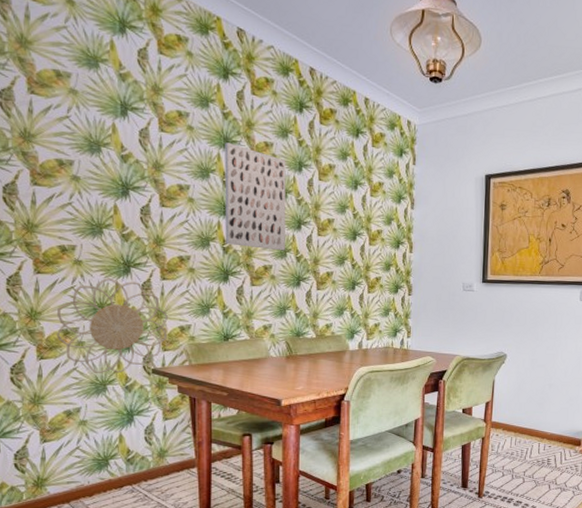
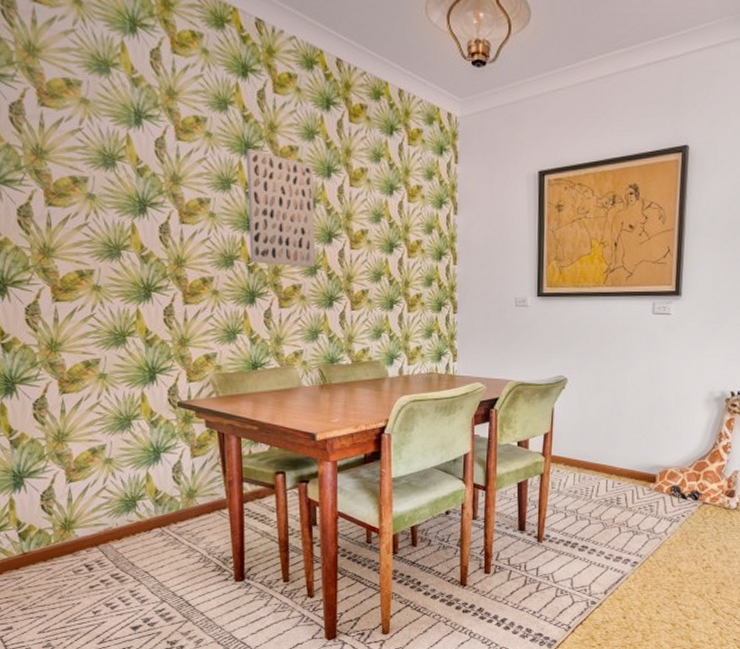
decorative wall piece: present [56,277,169,374] -> none [77,303,193,408]

